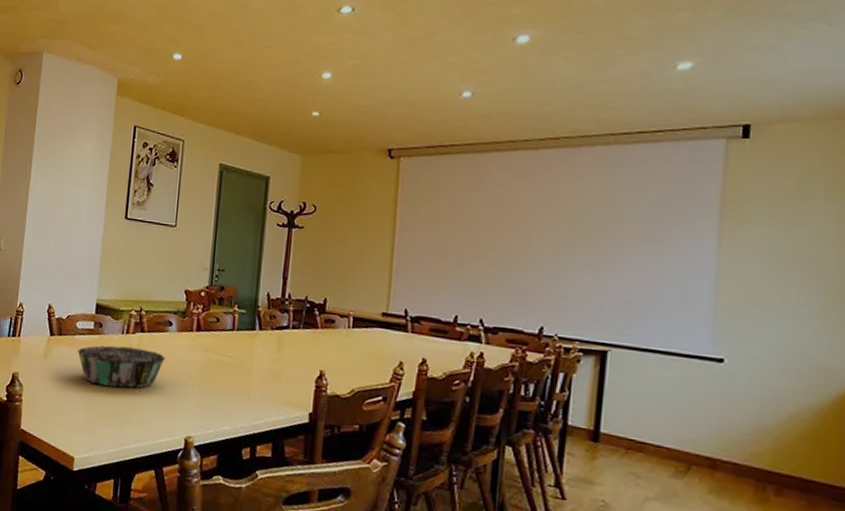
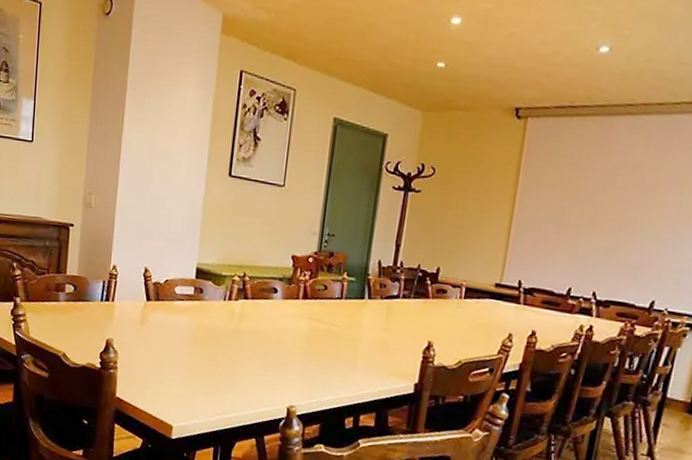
decorative bowl: present [77,345,166,388] -> none [176,312,270,357]

